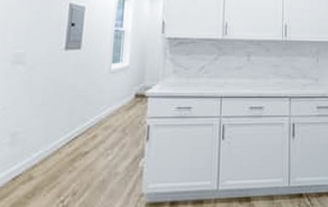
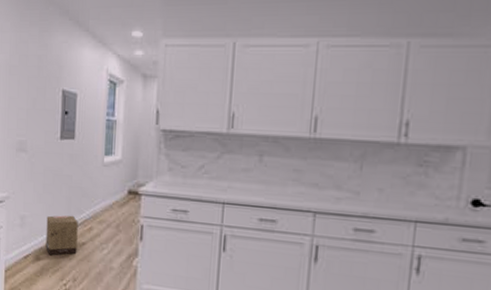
cardboard box: none [41,125,81,172] -> present [45,215,78,256]

